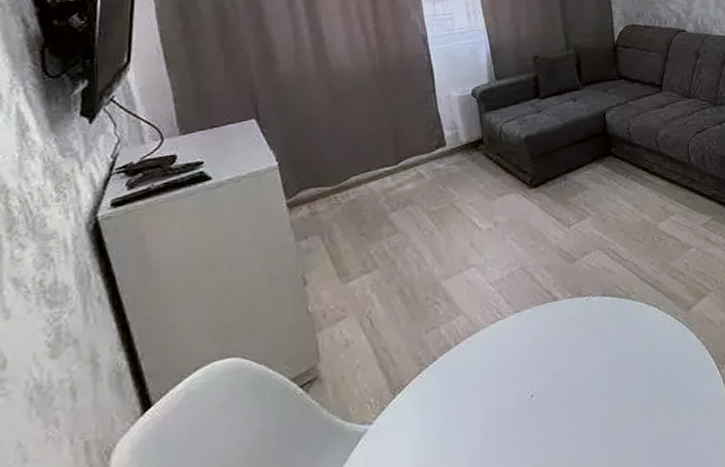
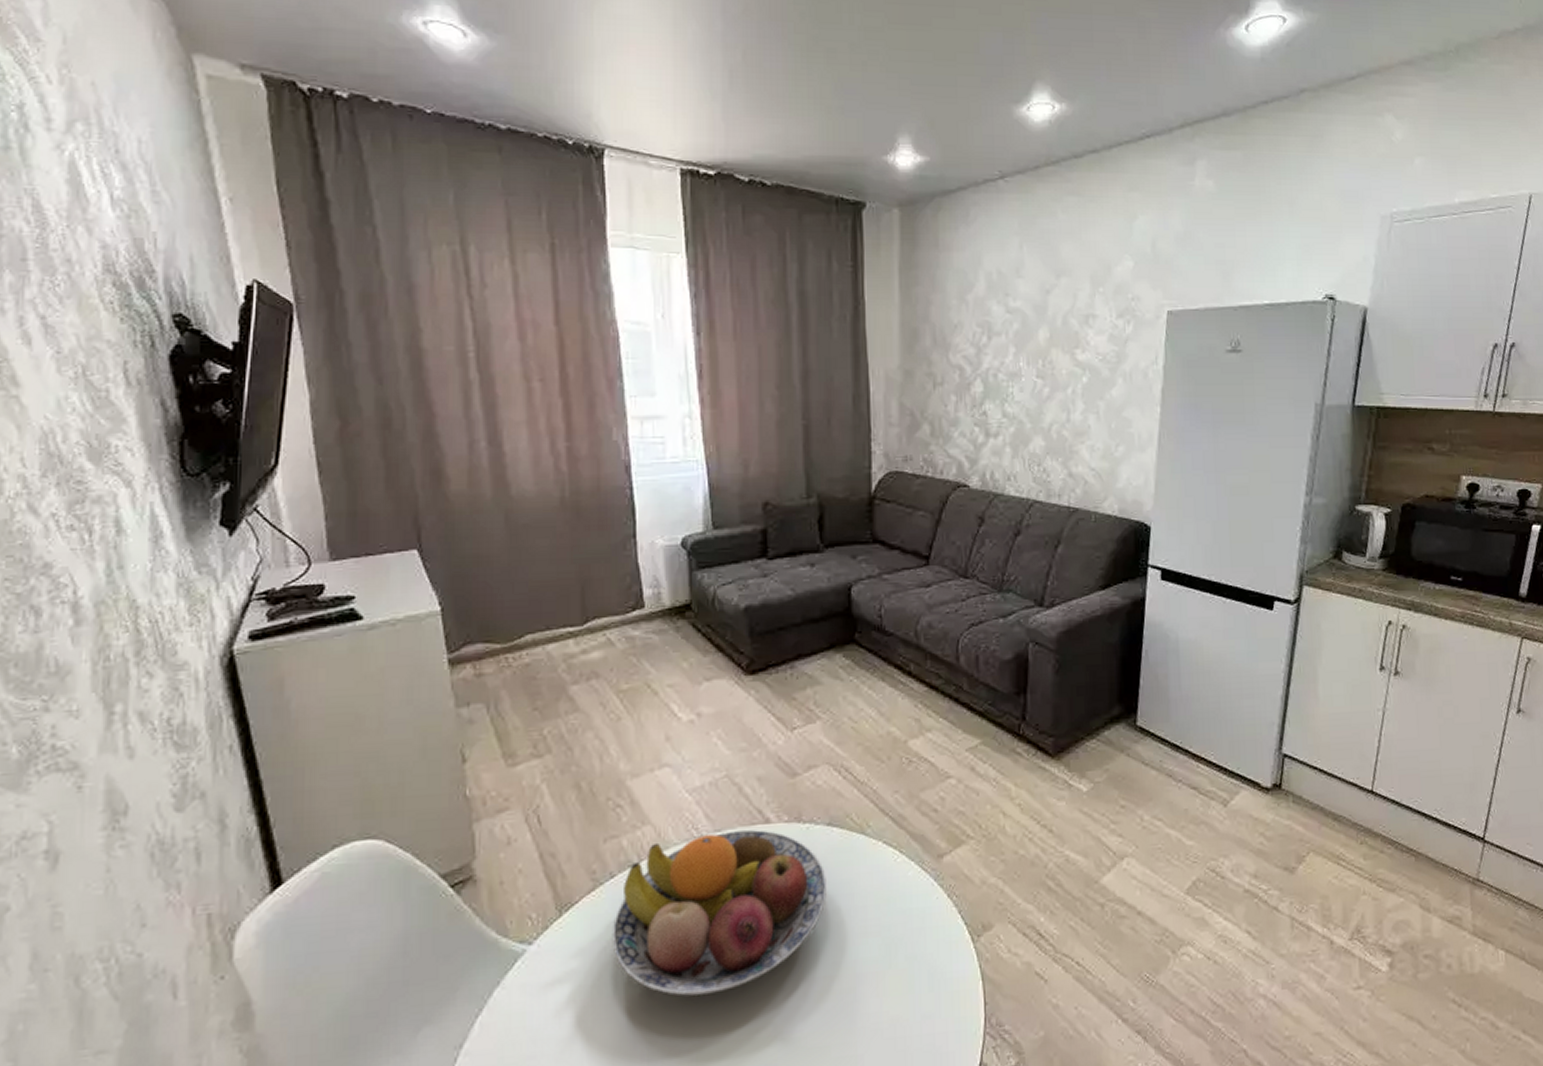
fruit bowl: none [437,306,606,447] -> present [612,829,827,996]

